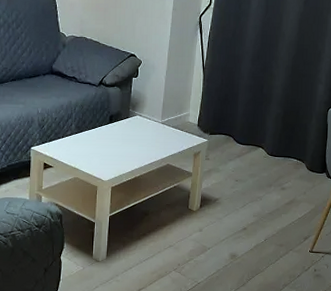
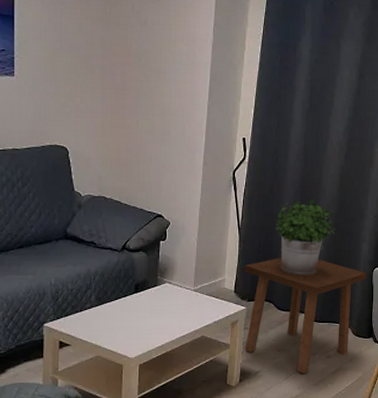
stool: none [206,96,322,204] -> present [244,258,367,374]
potted plant: none [237,42,294,113] -> present [276,199,336,276]

